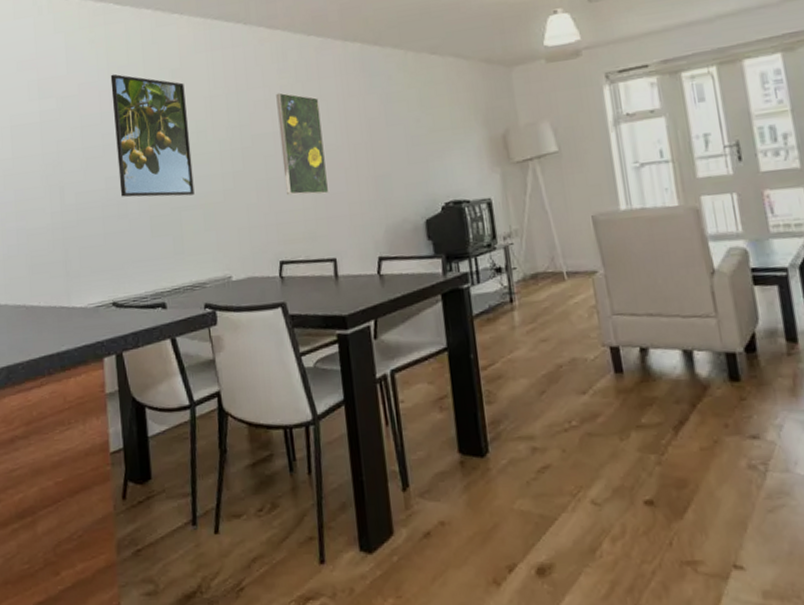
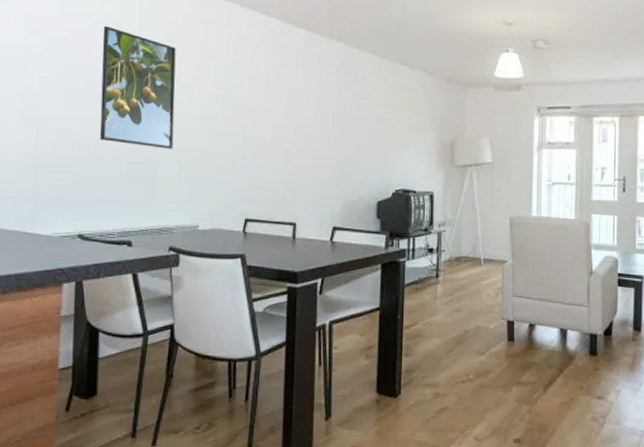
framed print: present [276,92,330,195] -> none [259,72,300,167]

